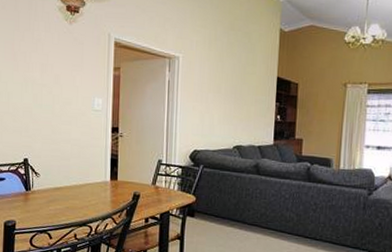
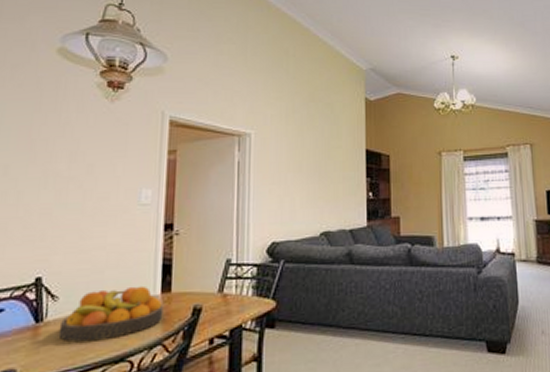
fruit bowl: none [41,172,112,209] -> present [58,285,164,343]

